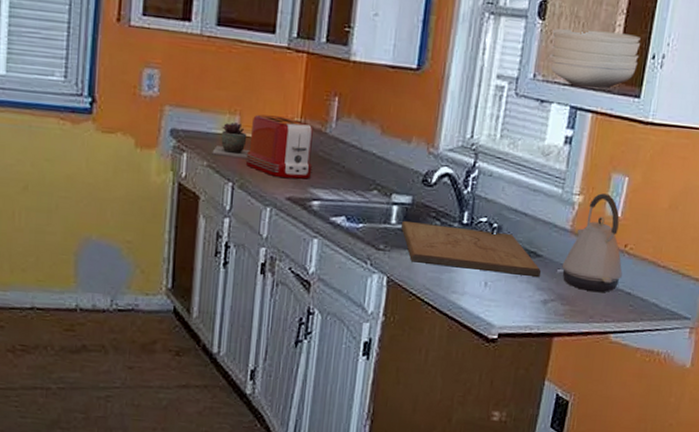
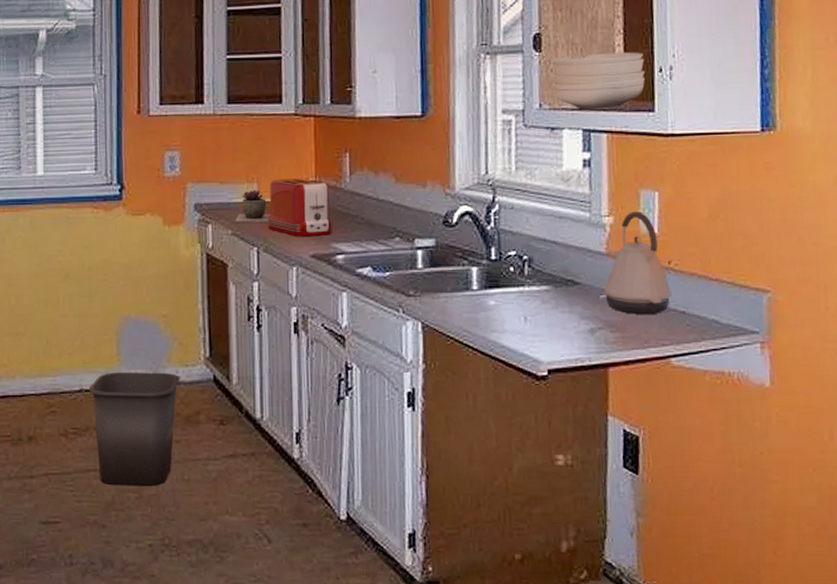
waste bin: none [40,293,139,409] -> present [88,372,180,486]
cutting board: present [400,220,541,277] -> none [428,263,582,306]

